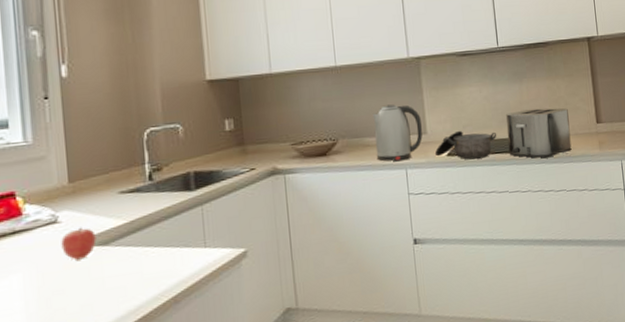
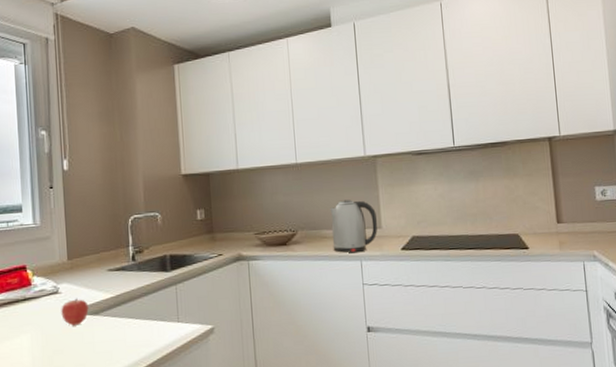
cooking pot: present [434,130,497,160] -> none [389,226,452,254]
toaster: present [505,107,572,158] -> none [460,206,530,256]

